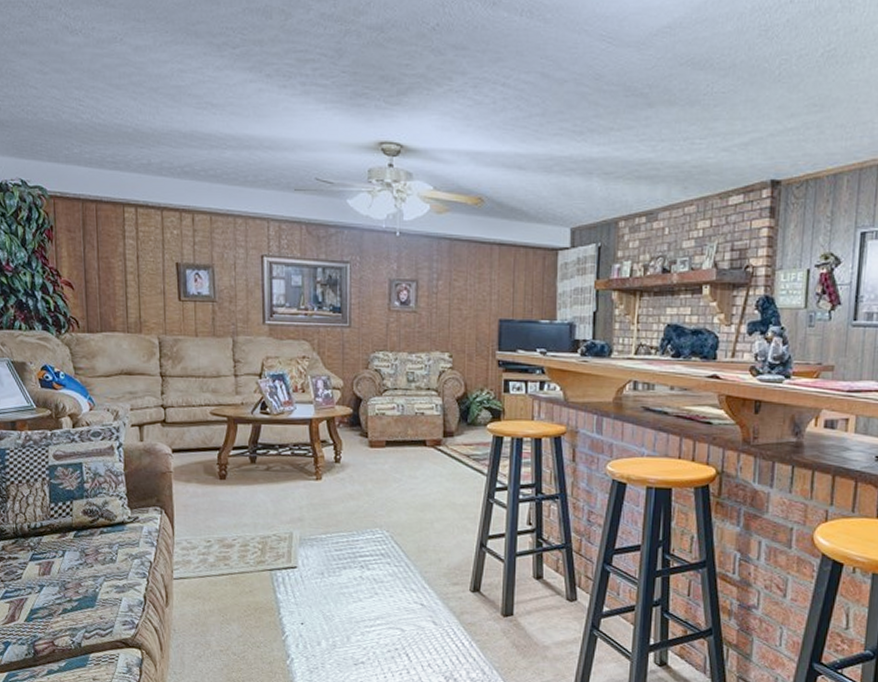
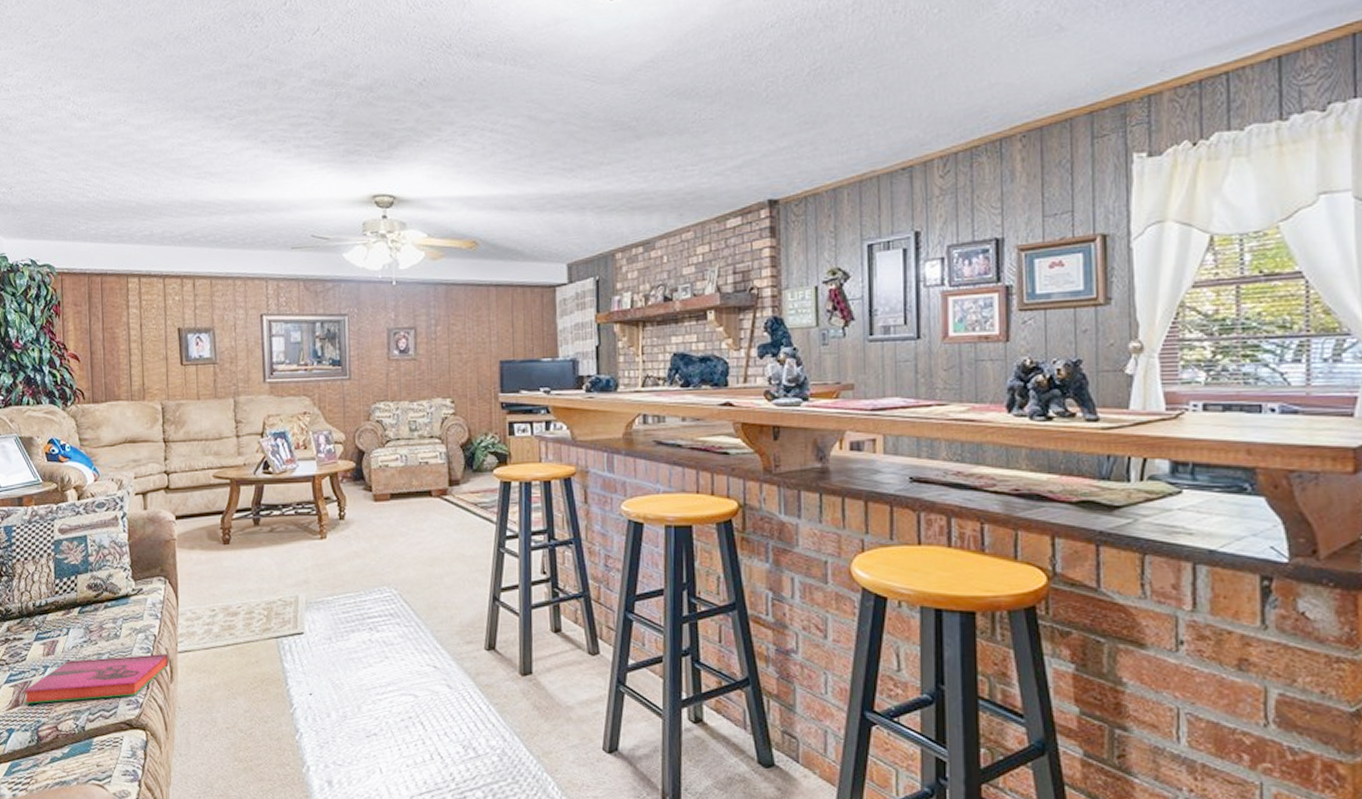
hardback book: none [19,579,164,620] -> present [24,654,168,704]

